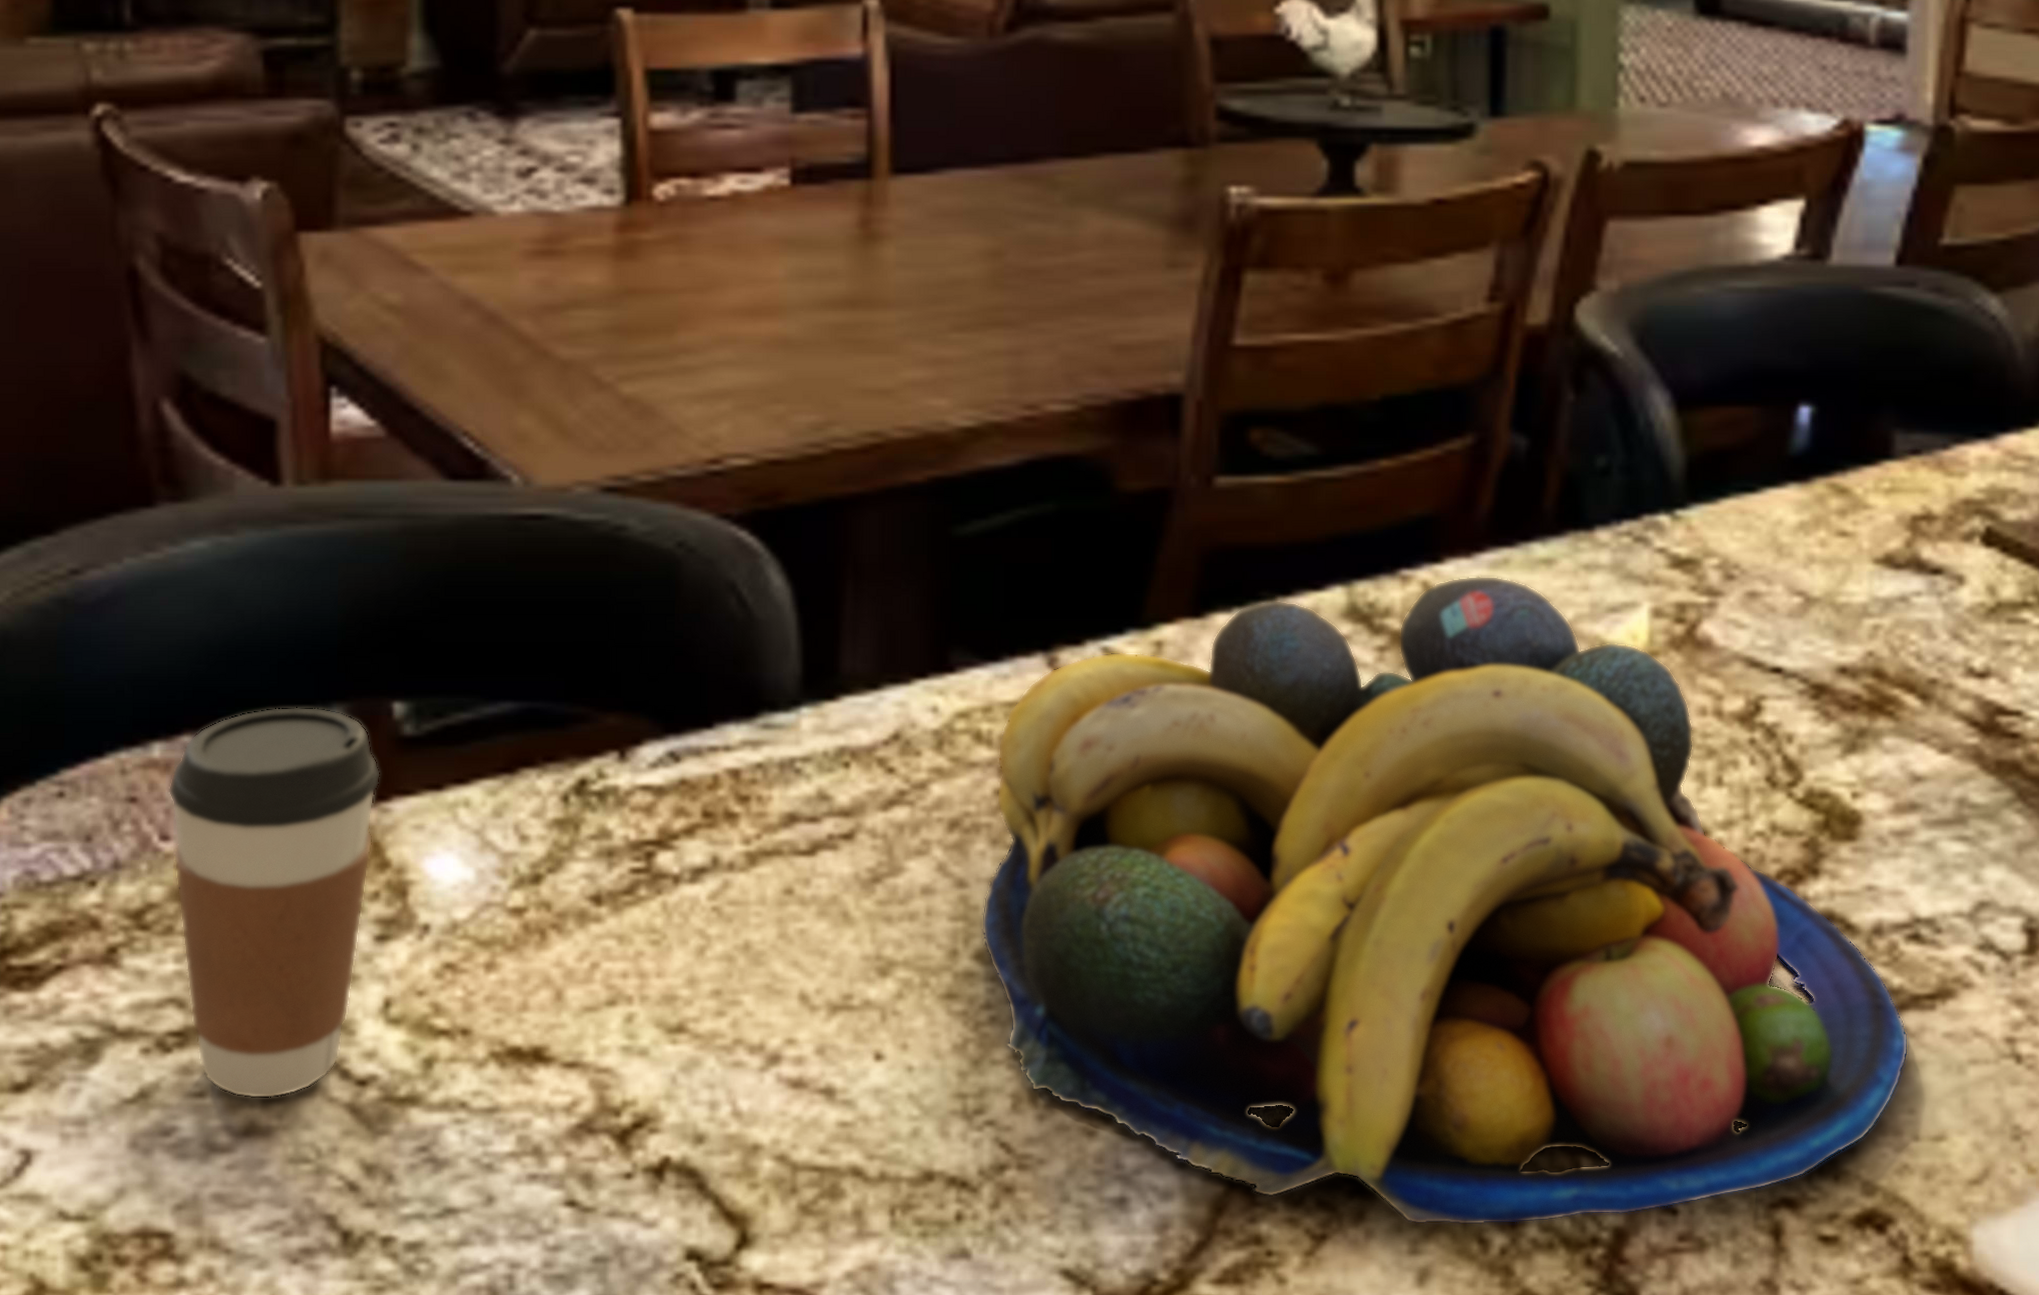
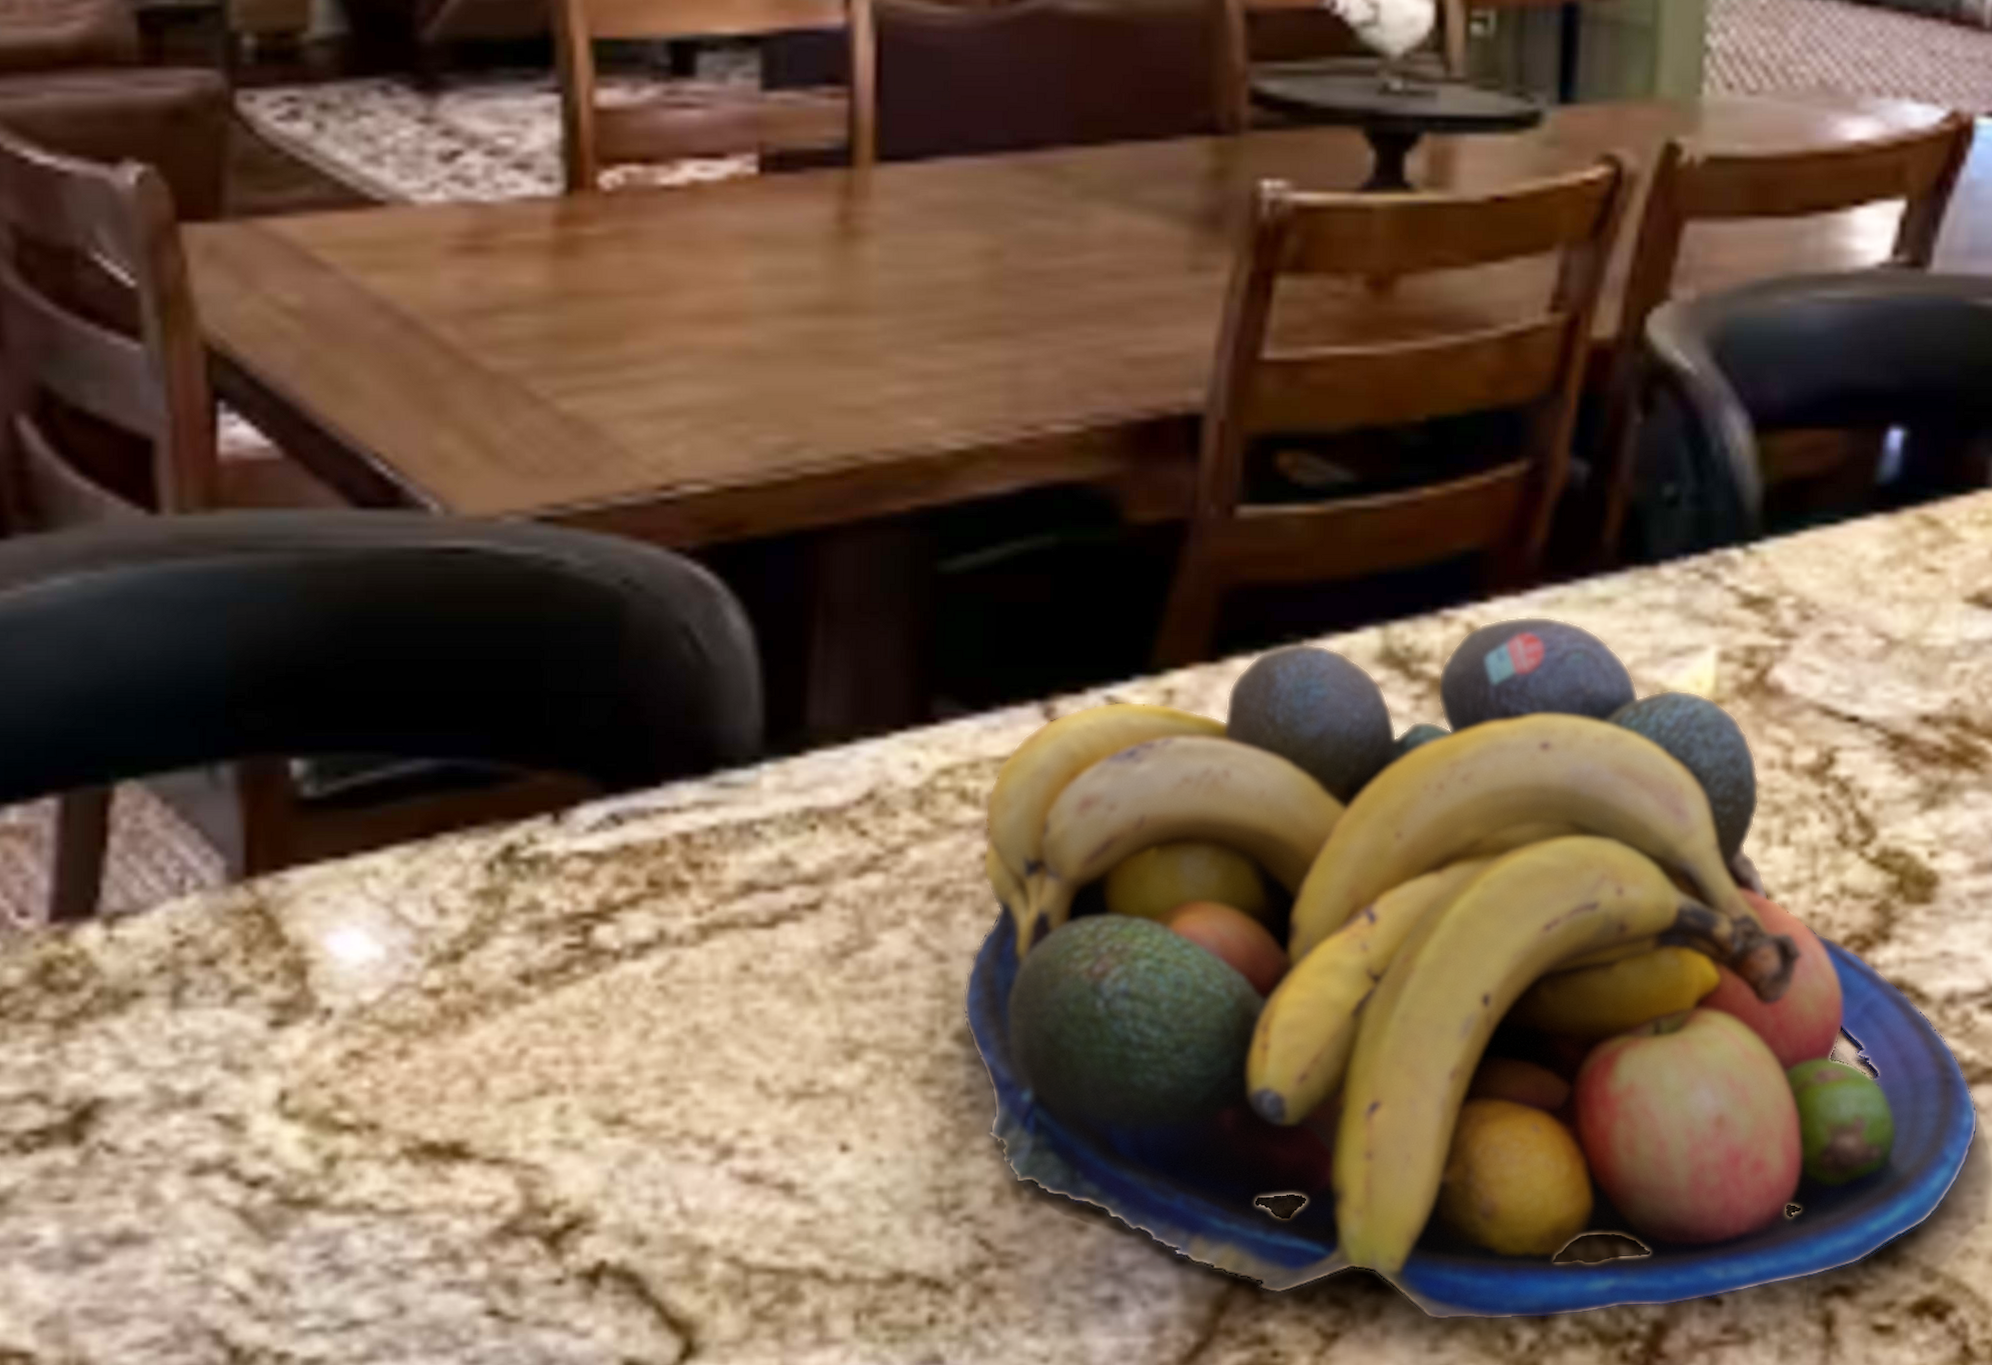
coffee cup: present [168,707,381,1099] -> none [26,765,277,1204]

